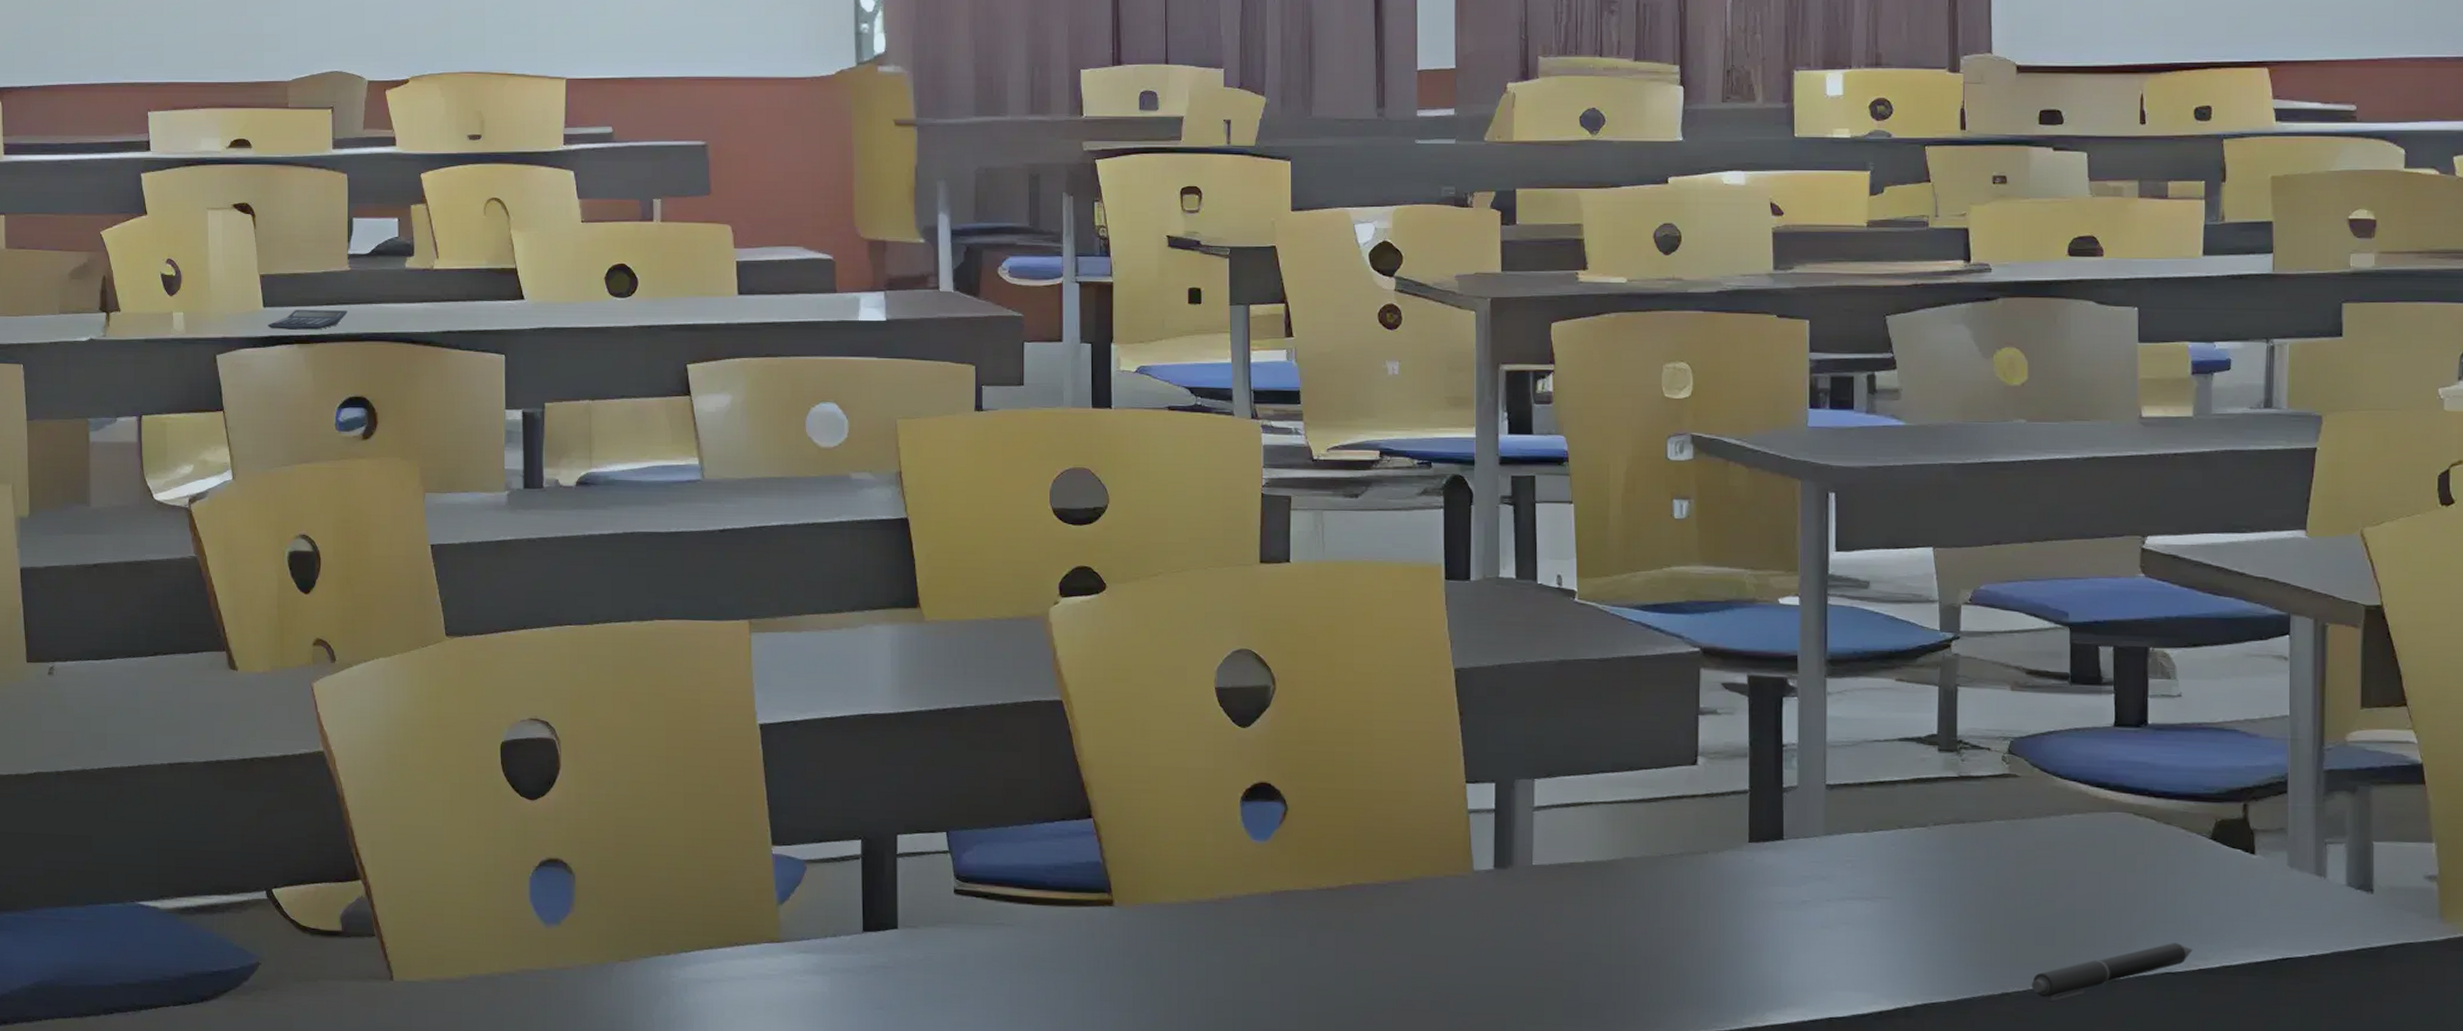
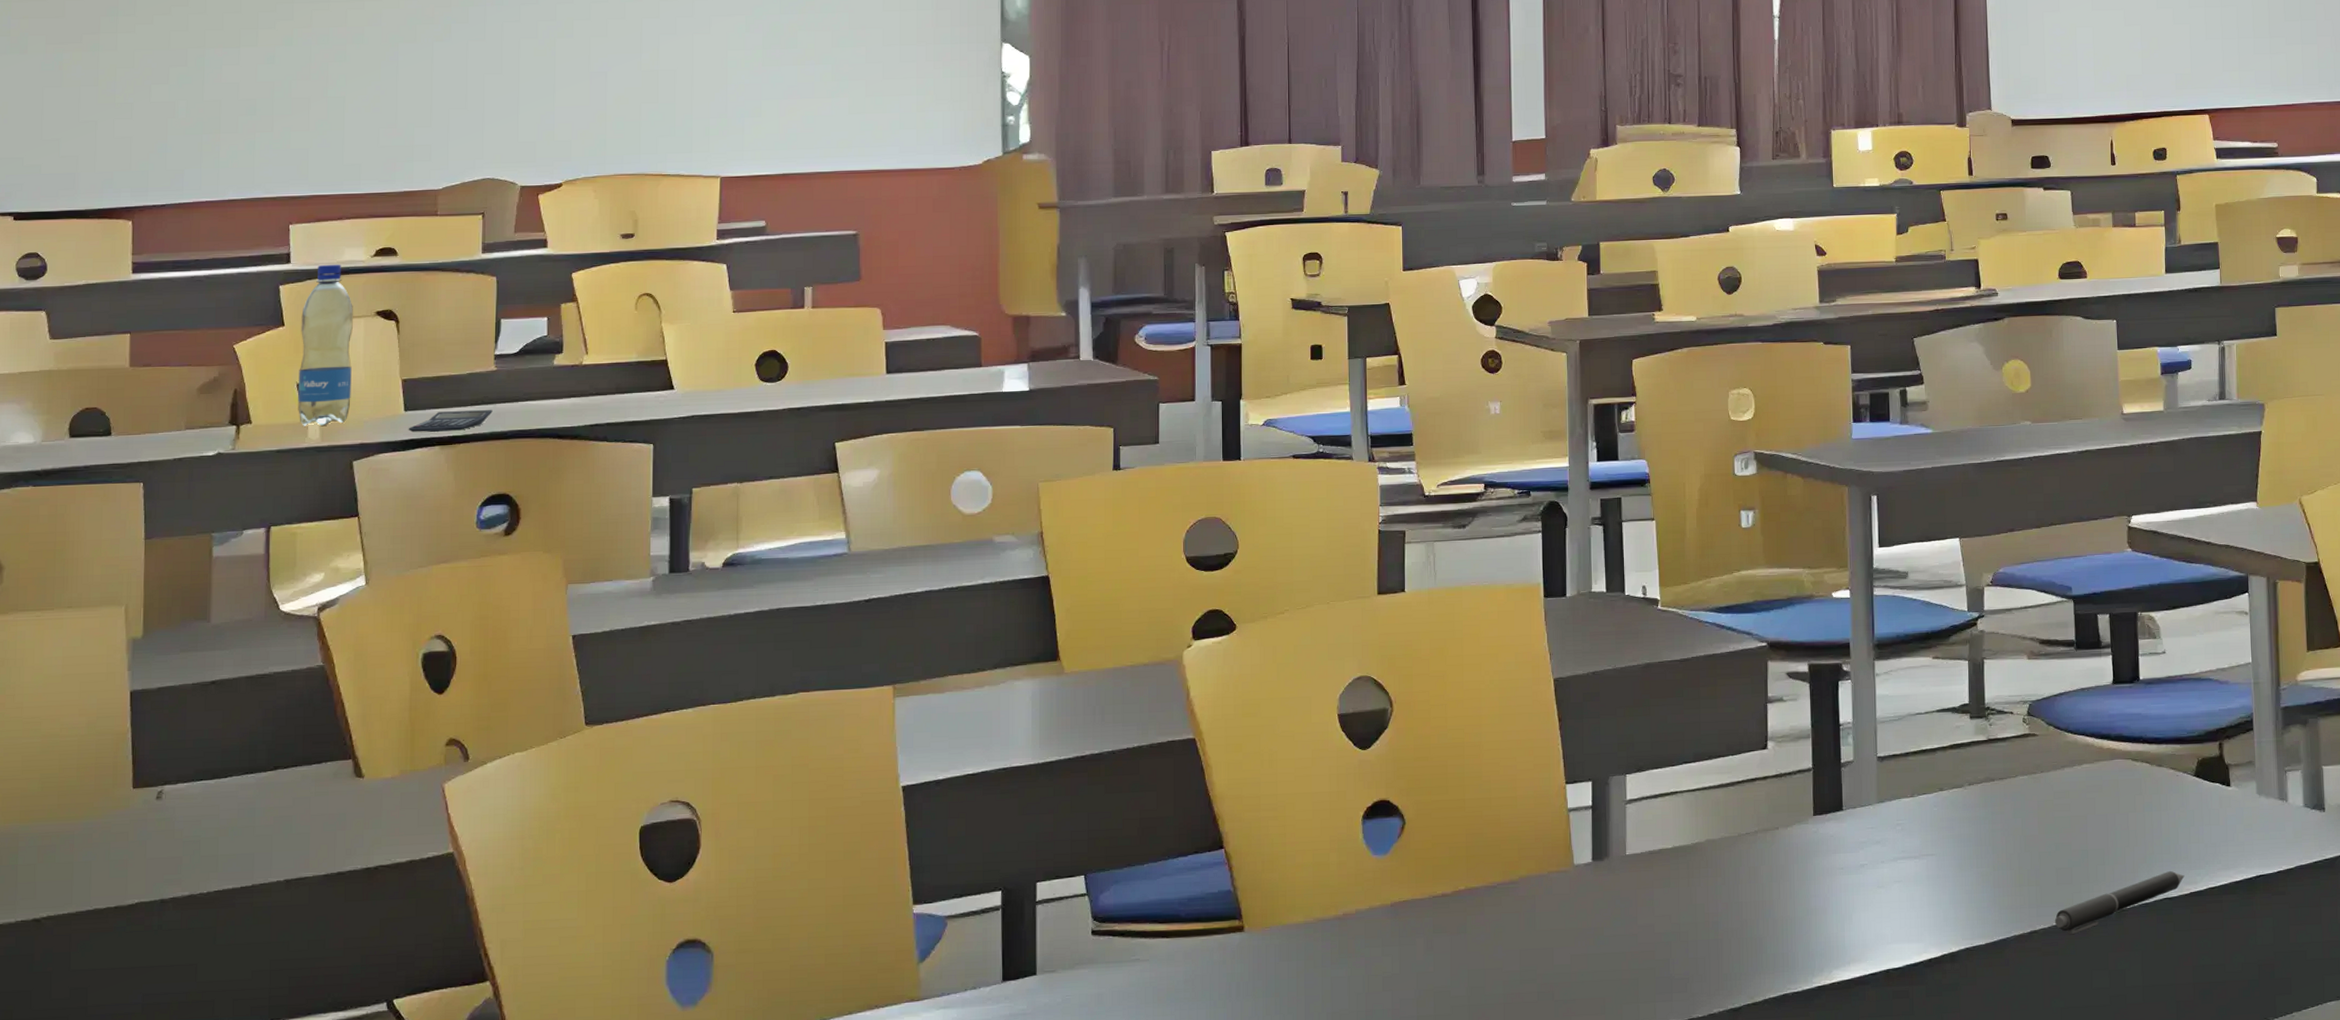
bottle: none [162,153,212,317] -> present [298,264,354,426]

